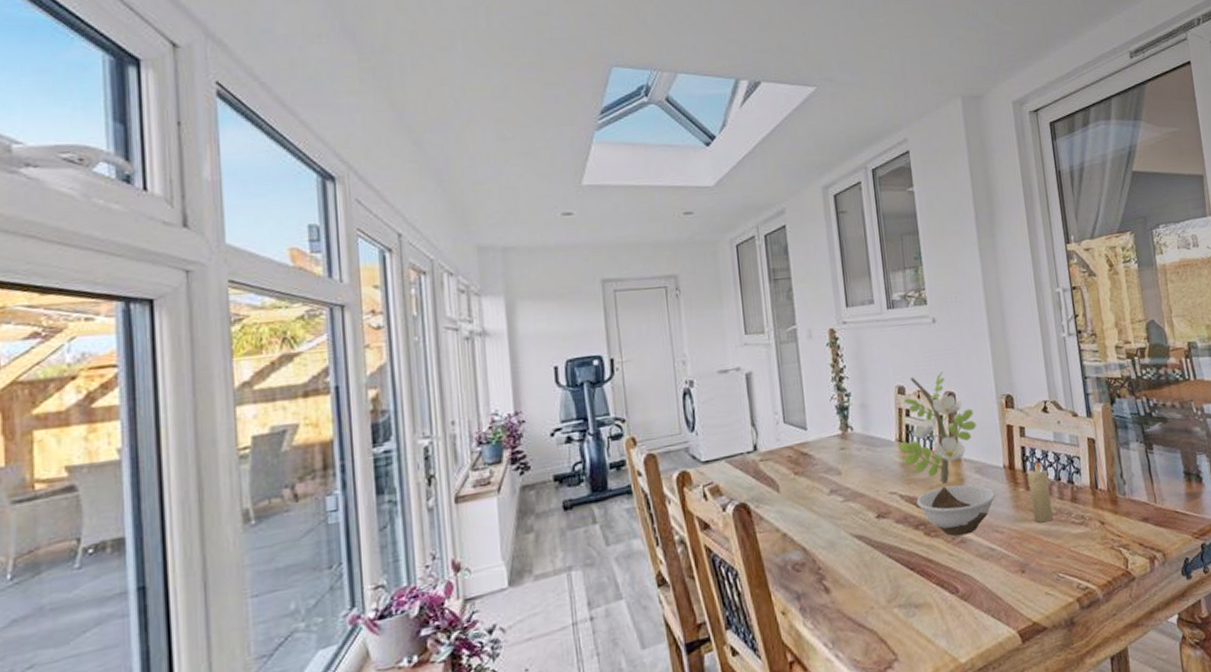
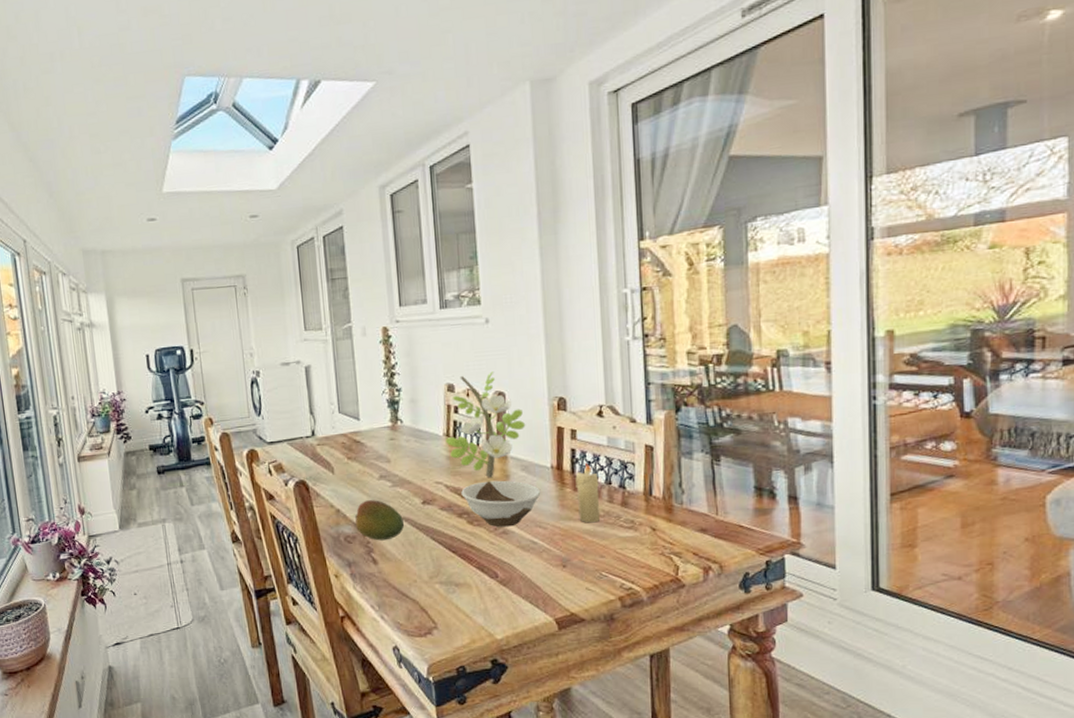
fruit: none [803,518,859,566] -> present [354,500,405,541]

